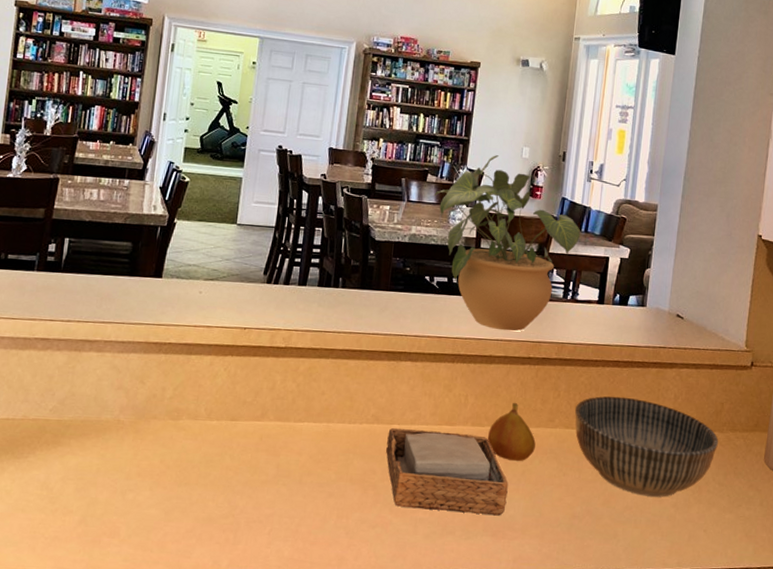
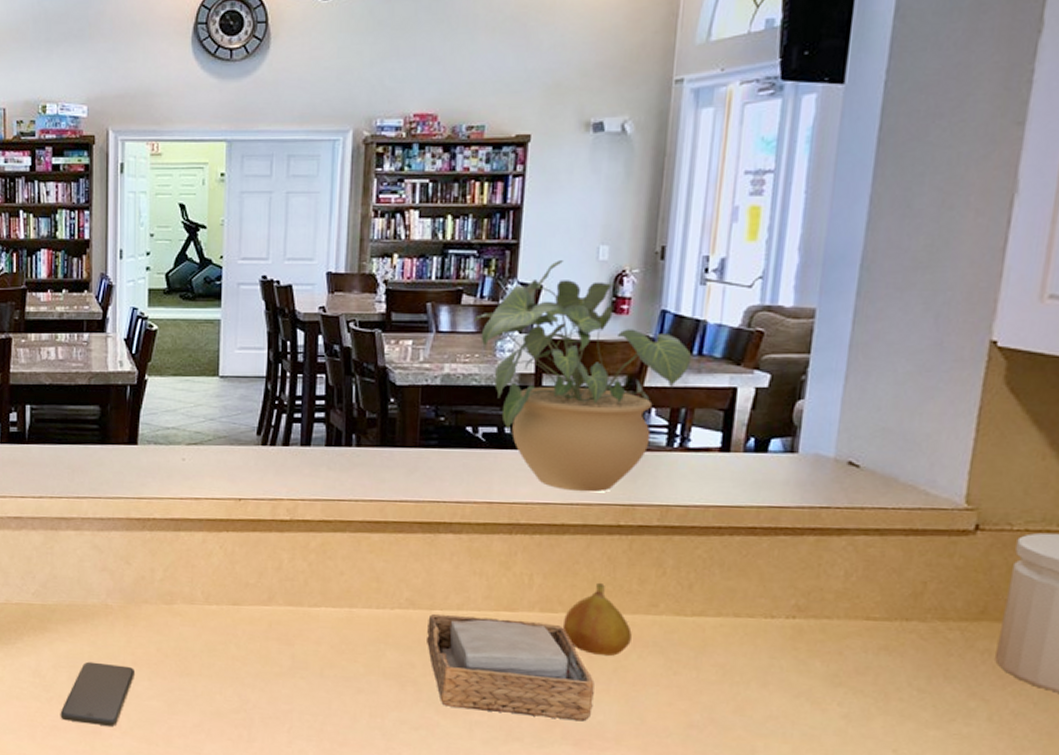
smartphone: none [62,474,139,535] -> present [60,661,136,726]
bowl: present [574,396,718,497] -> none [688,573,918,706]

